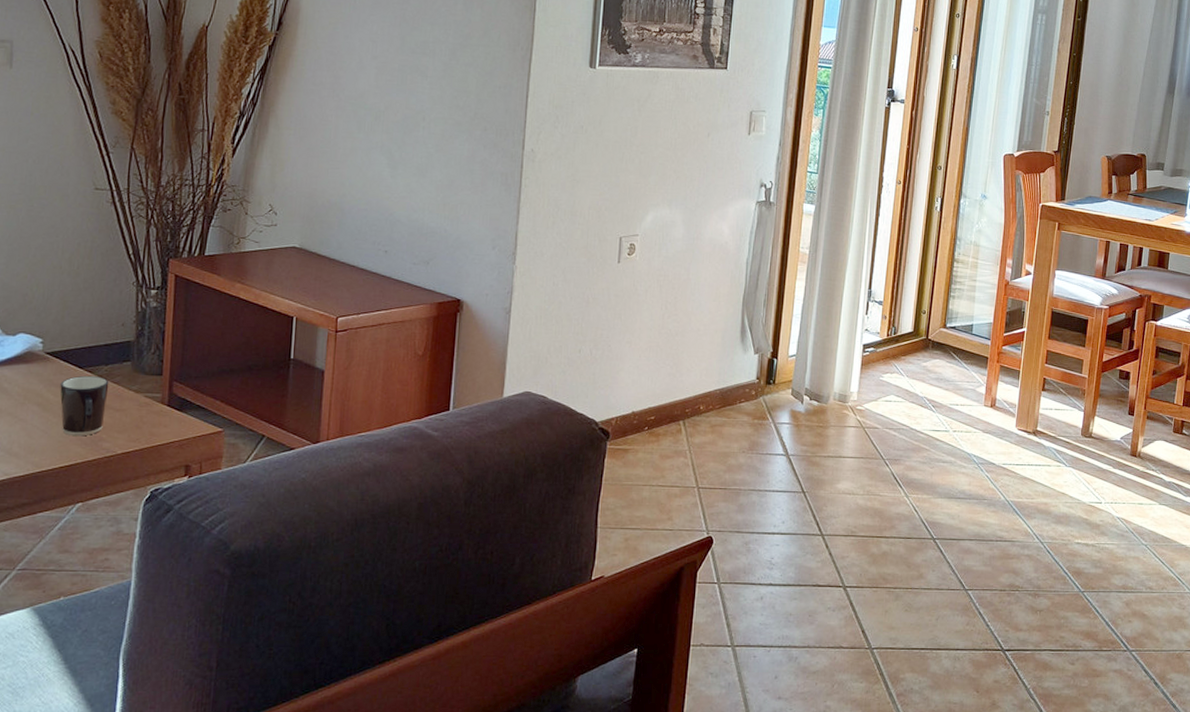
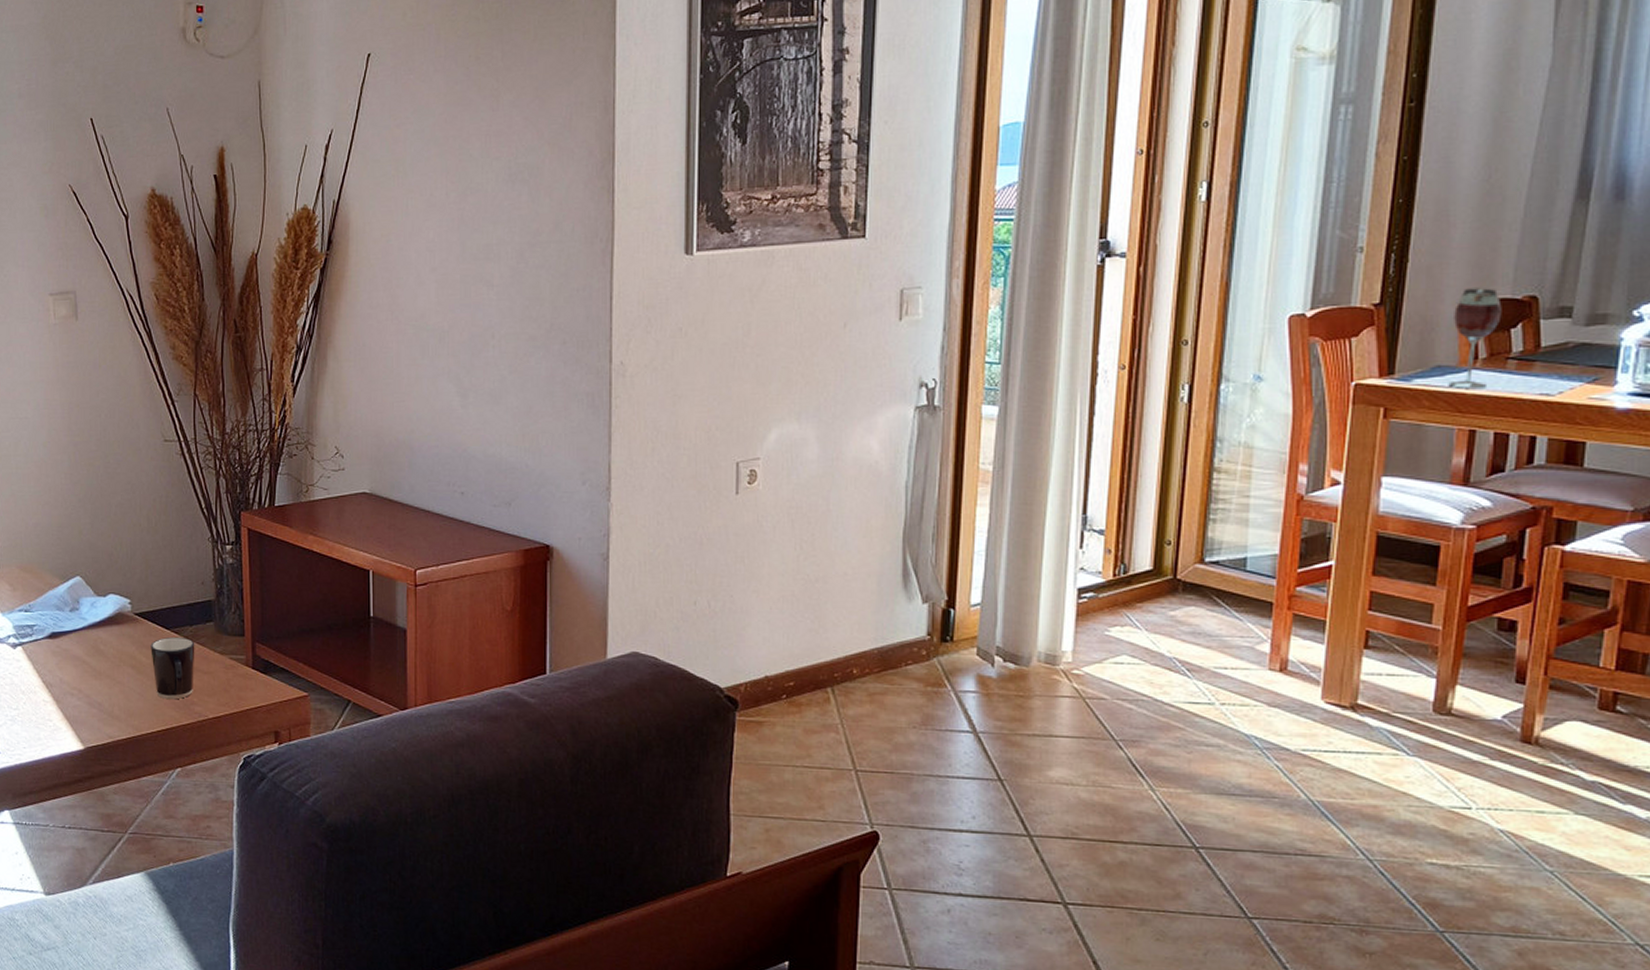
wineglass: none [1095,146,1126,213] -> present [1448,288,1502,388]

